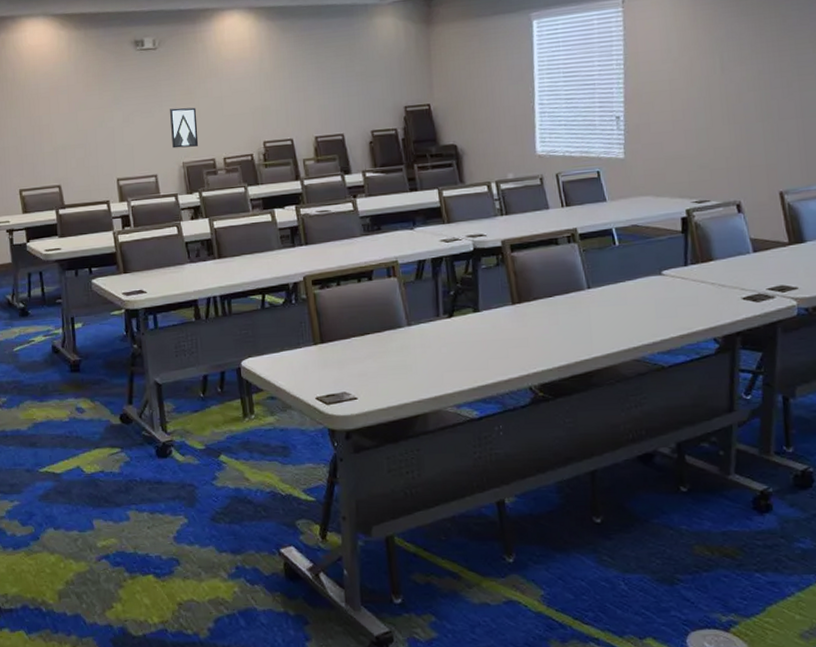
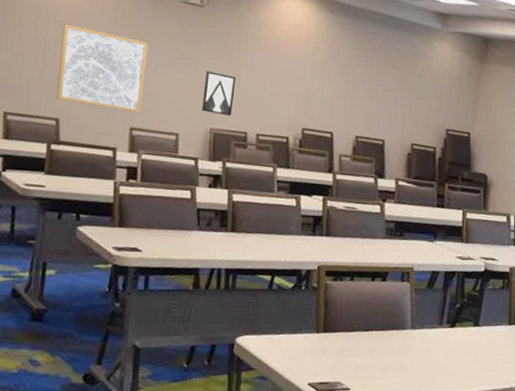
wall art: none [50,96,123,168] -> present [56,23,149,114]

